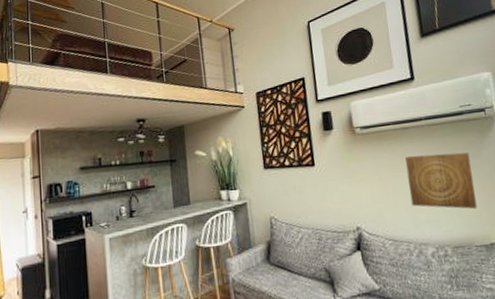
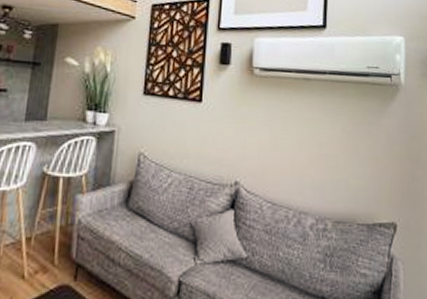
wall art: present [405,152,478,210] -> none [299,110,368,183]

